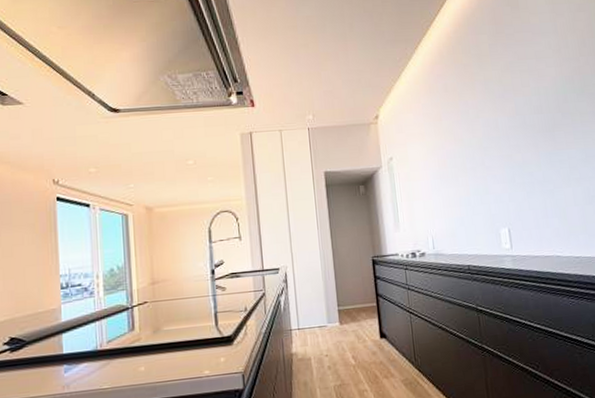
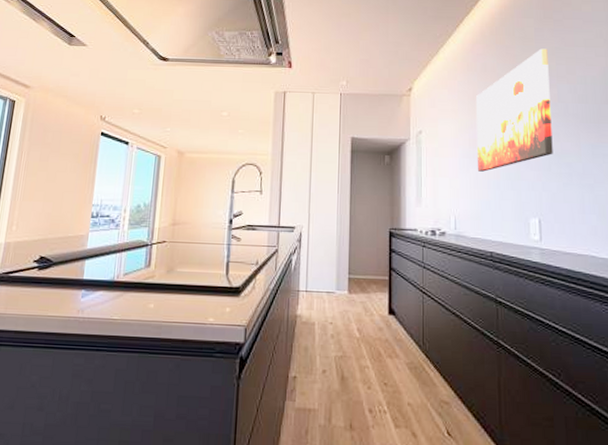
wall art: none [440,64,516,191] -> present [476,48,553,172]

